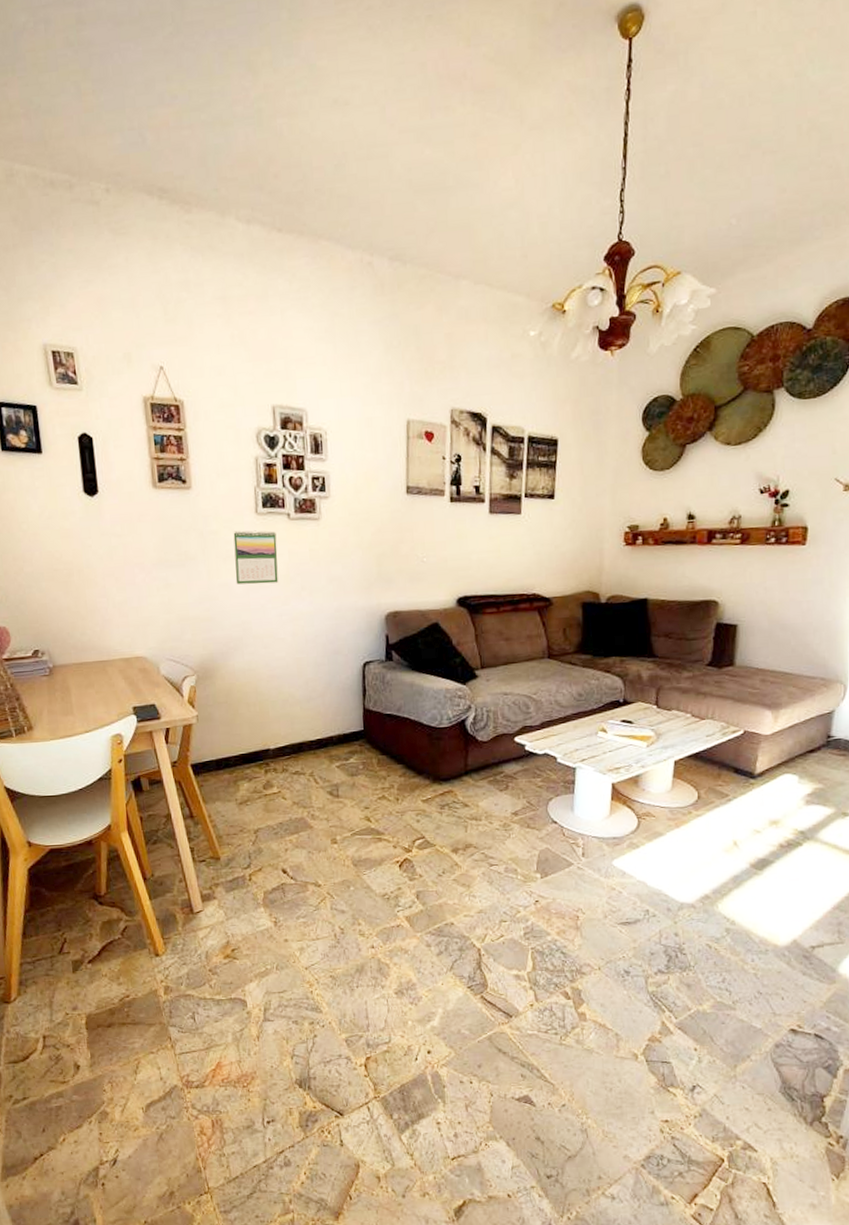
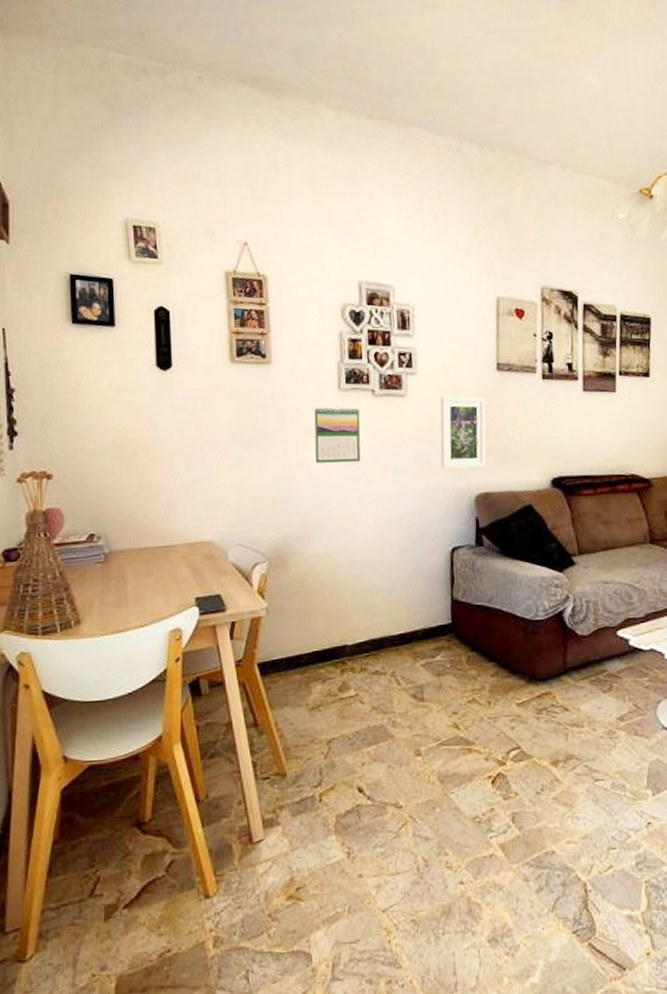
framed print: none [352,519,396,590] -> present [440,396,486,470]

